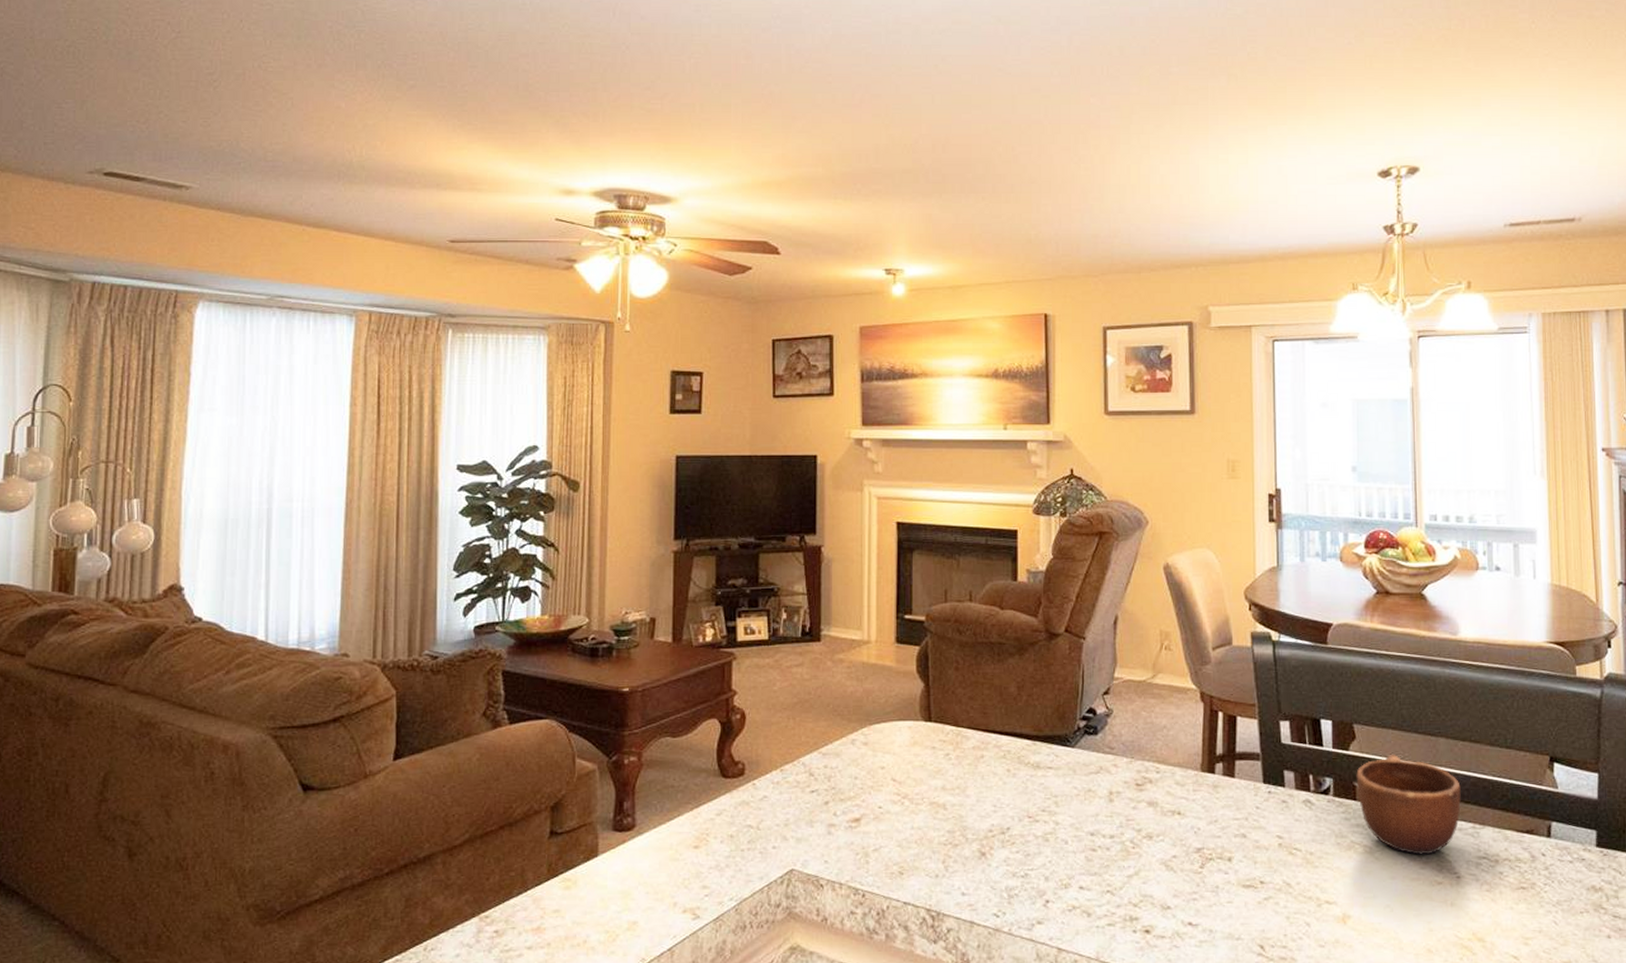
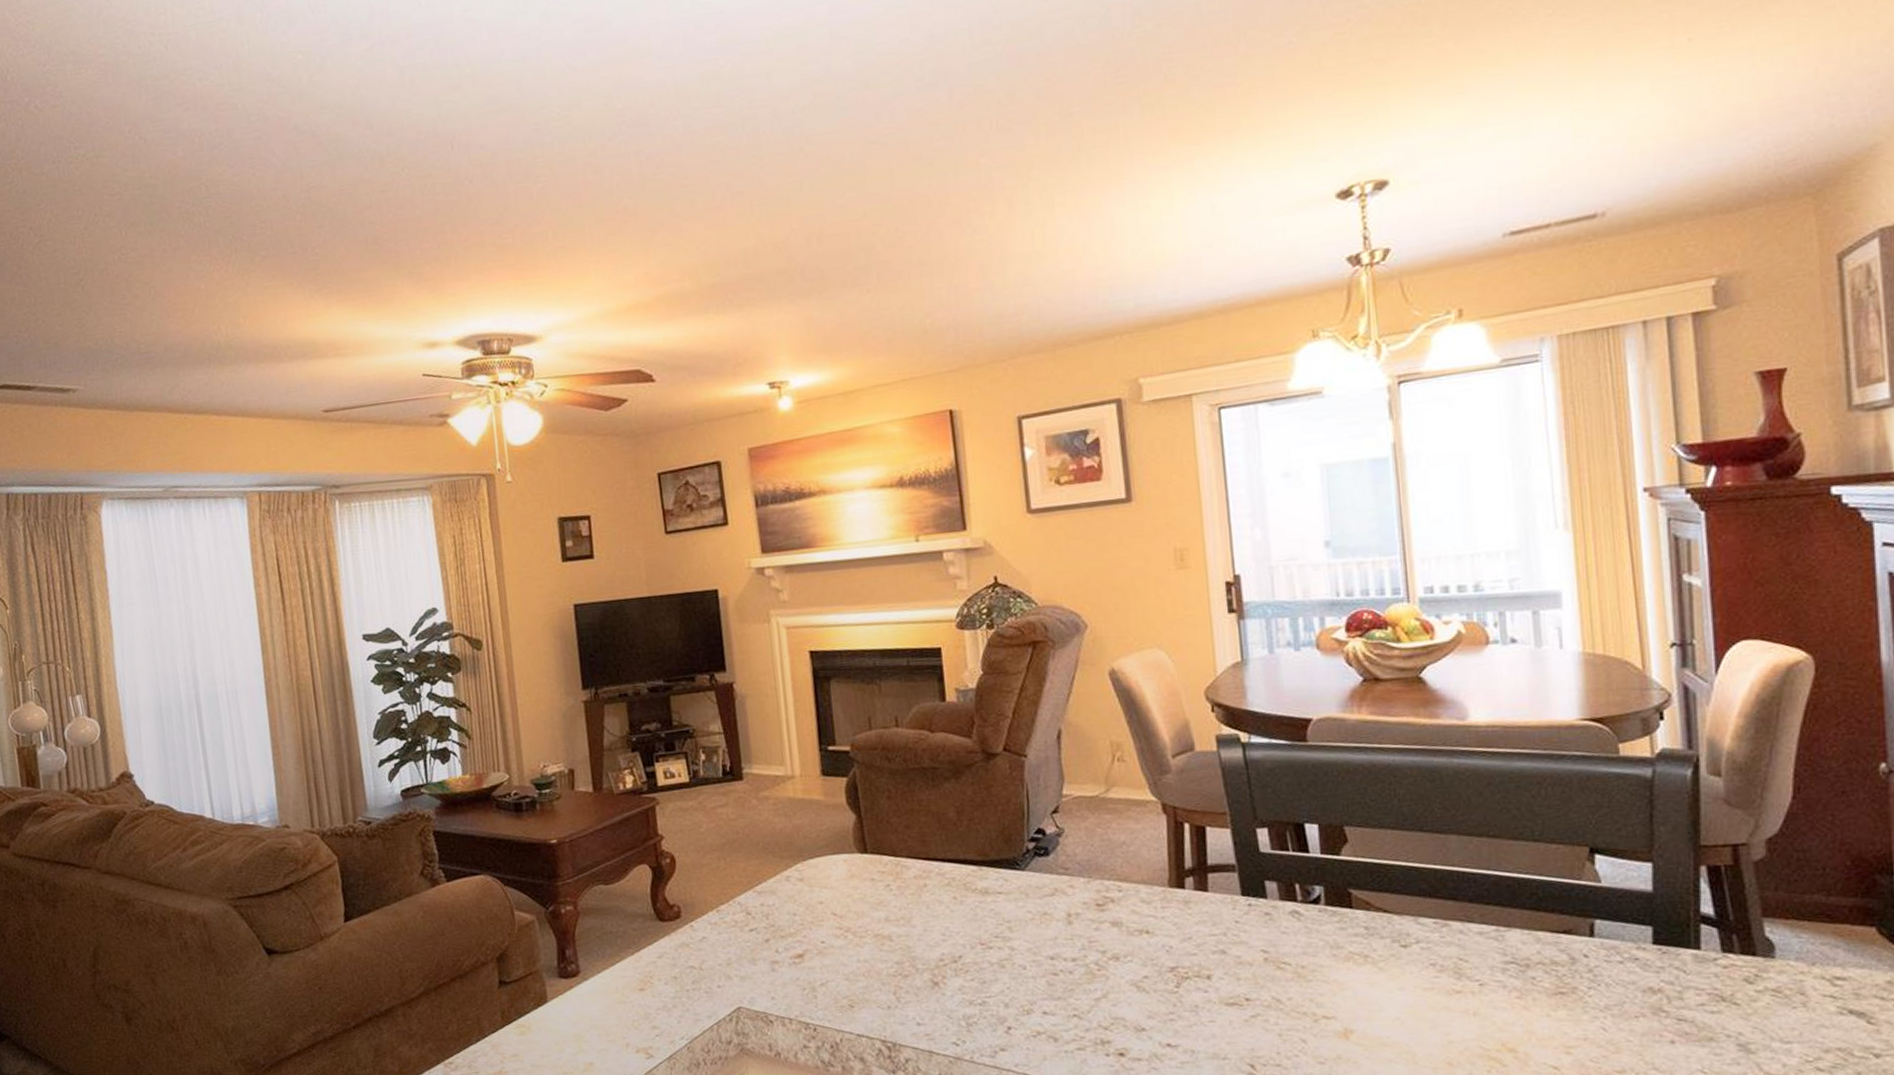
mug: present [1356,755,1461,855] -> none [1351,857,1481,963]

